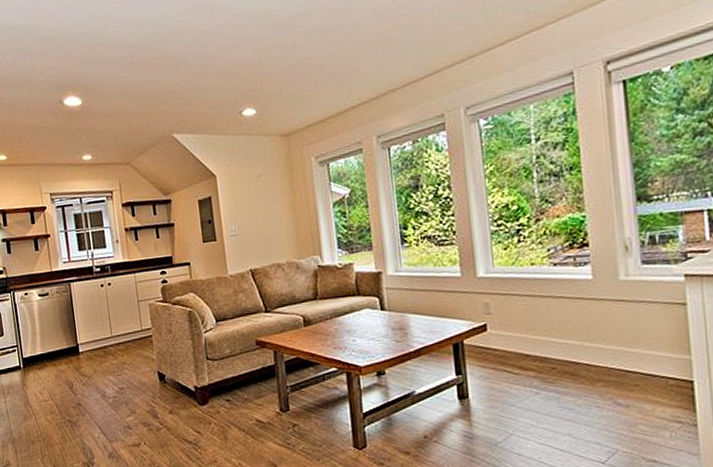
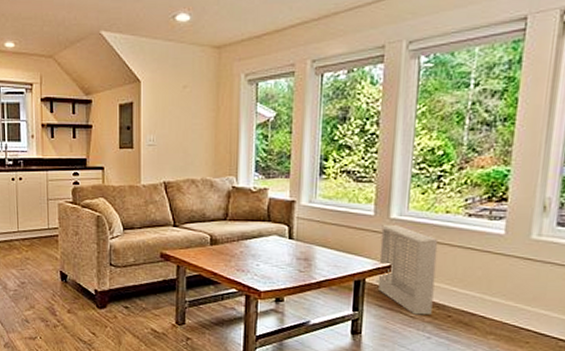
air filter: none [470,283,536,371] -> present [376,225,439,315]

